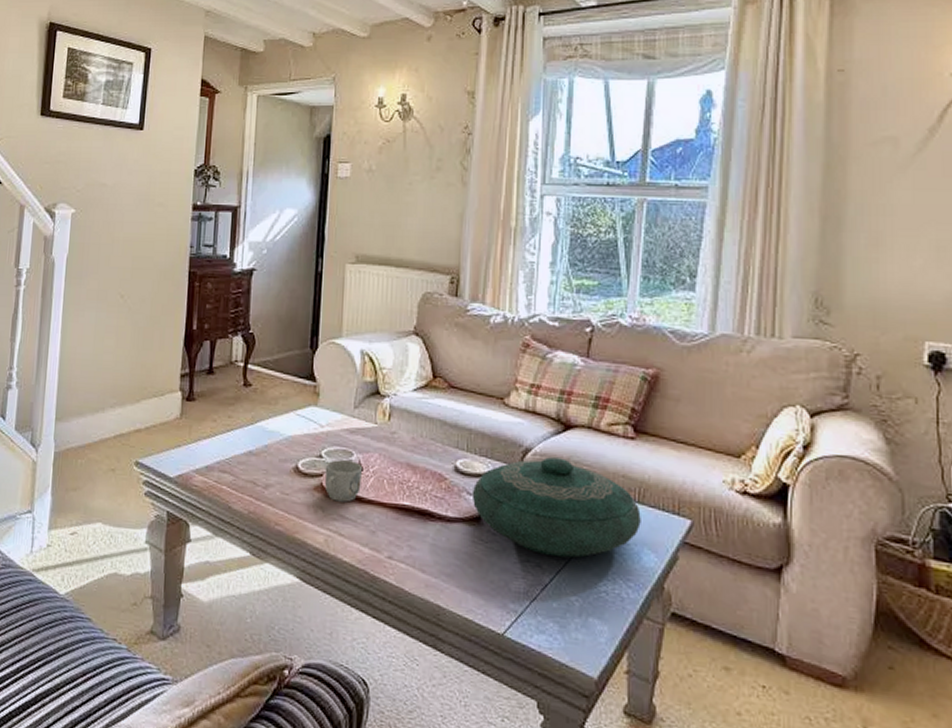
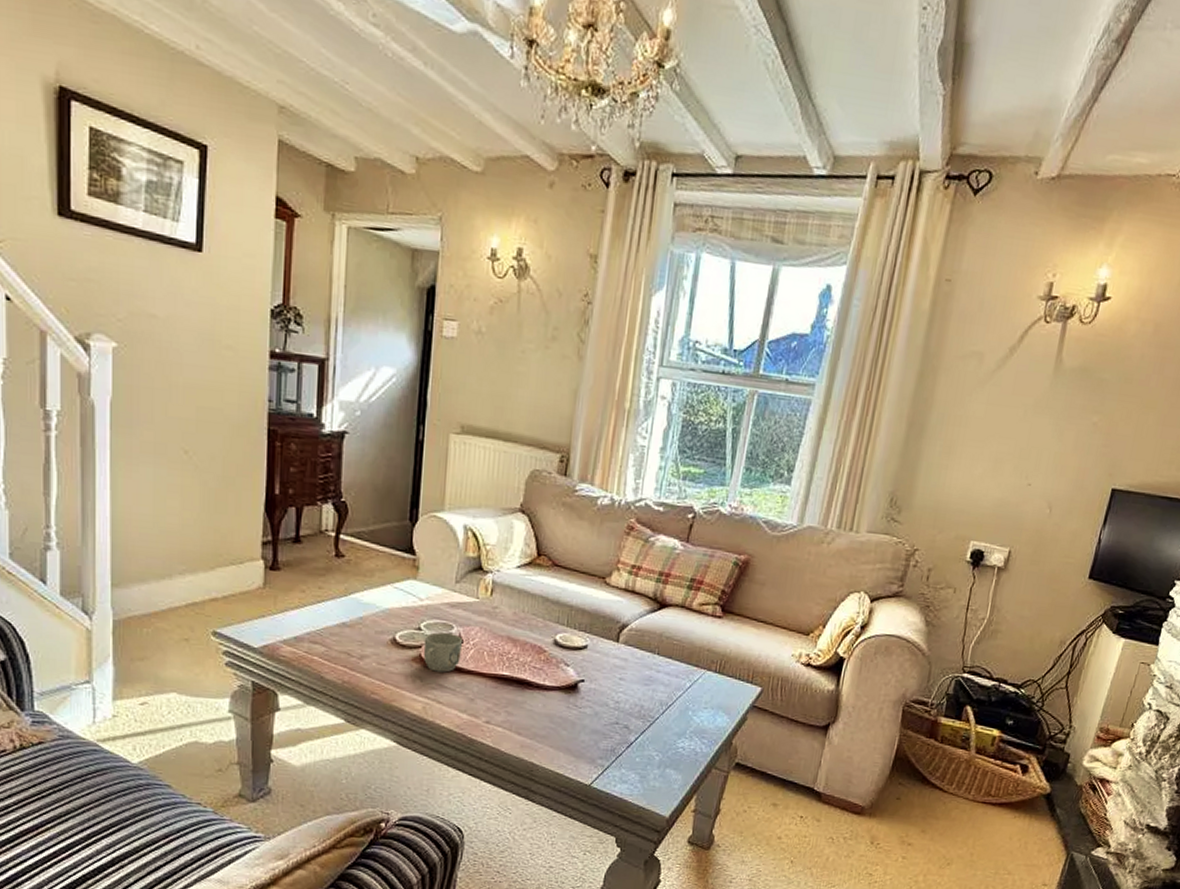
decorative bowl: present [471,457,641,558] -> none [569,633,720,720]

